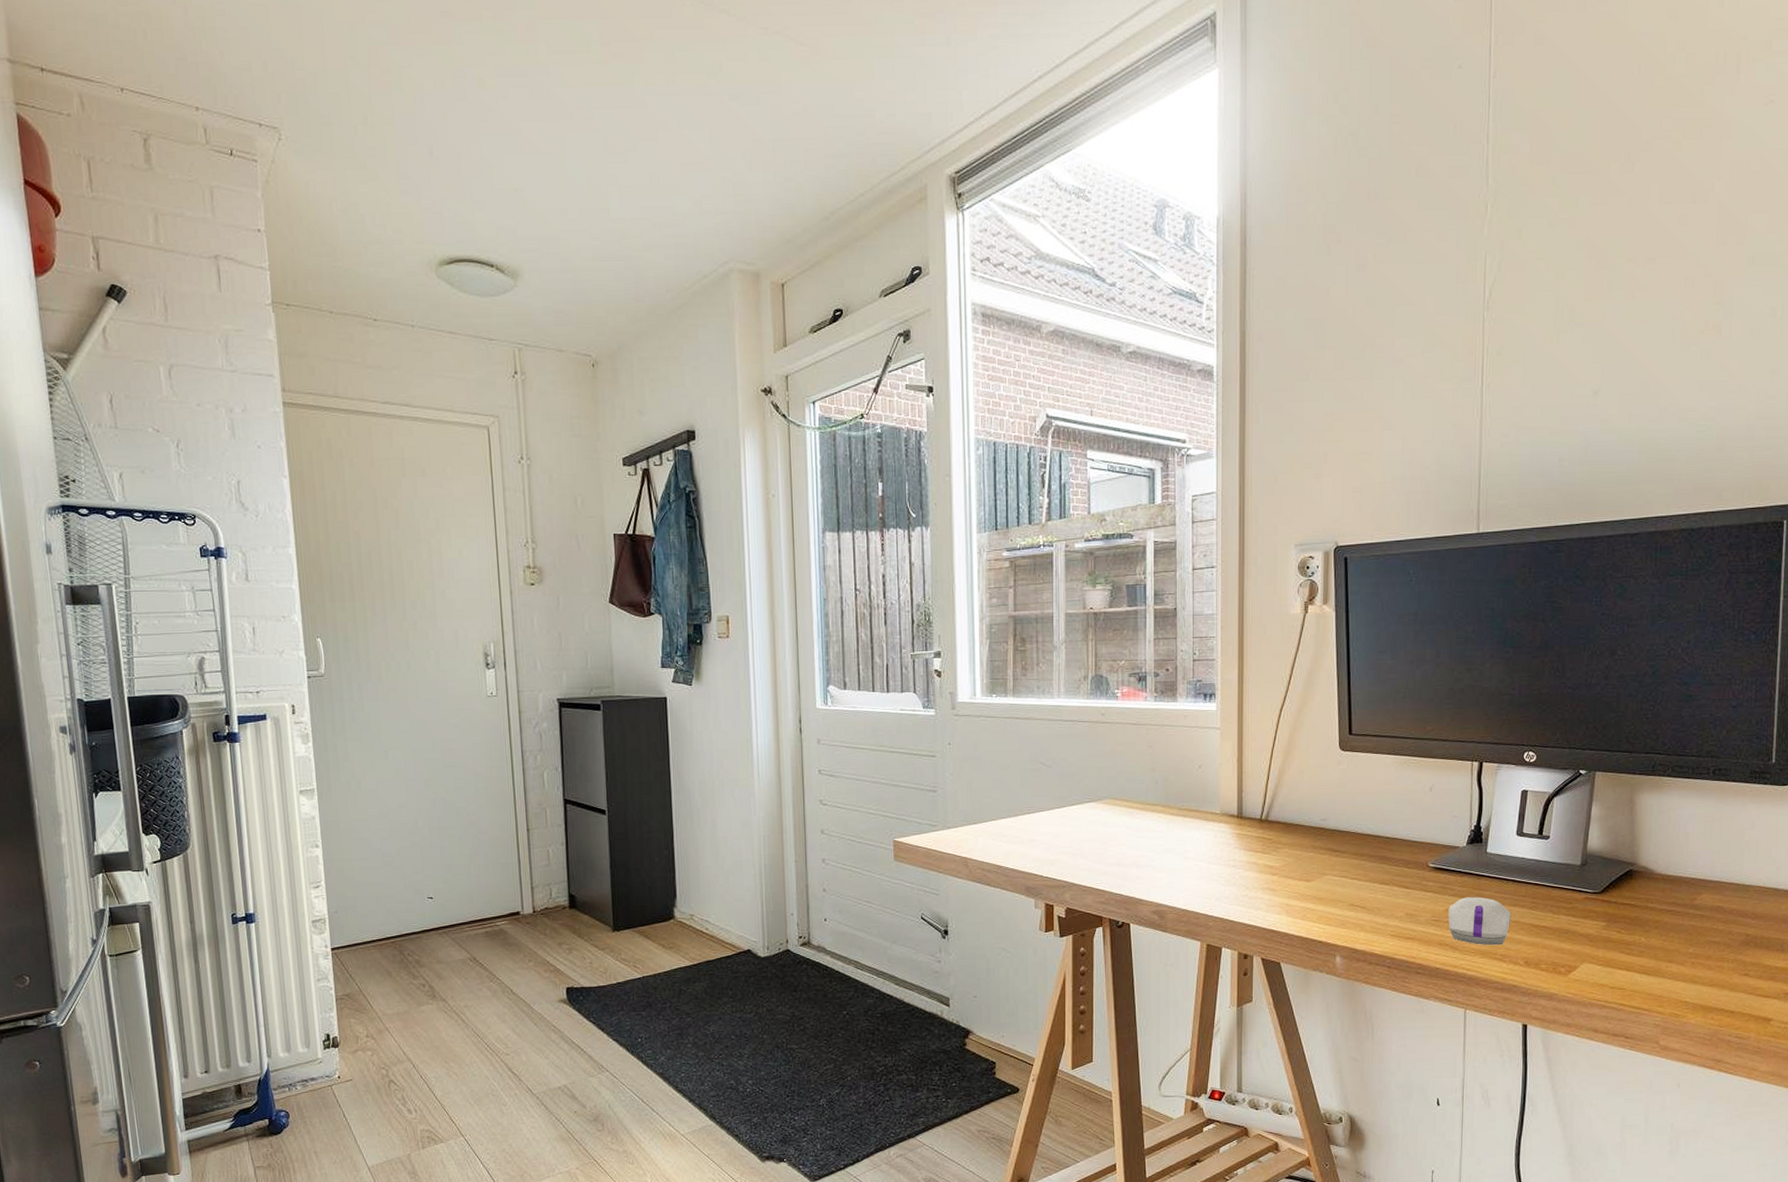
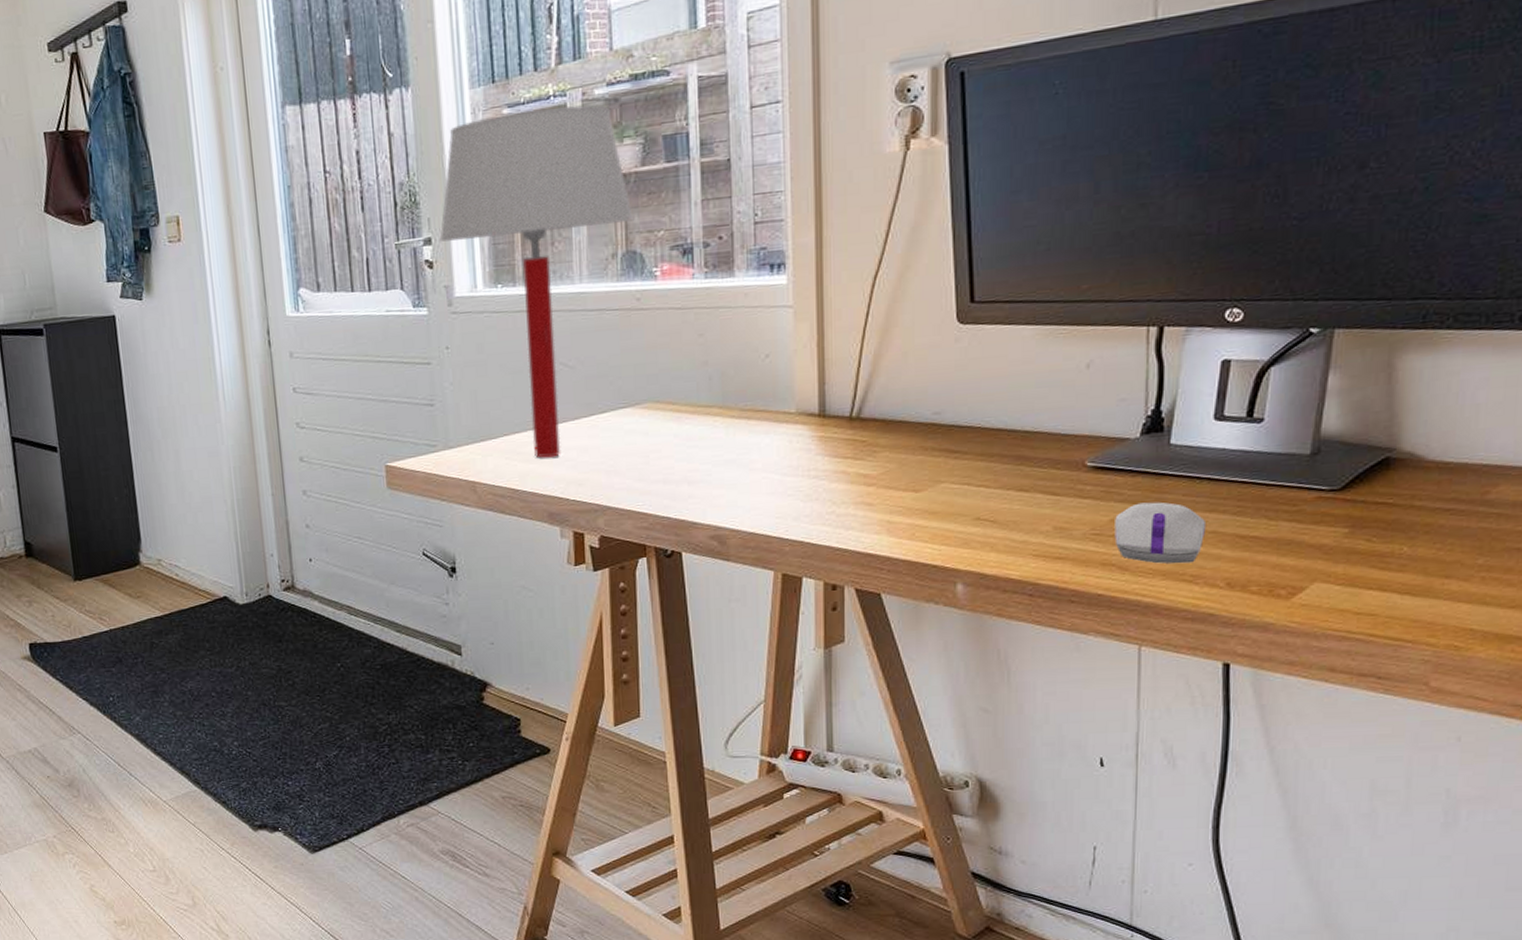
table lamp: none [947,554,1103,841] -> present [439,105,635,458]

